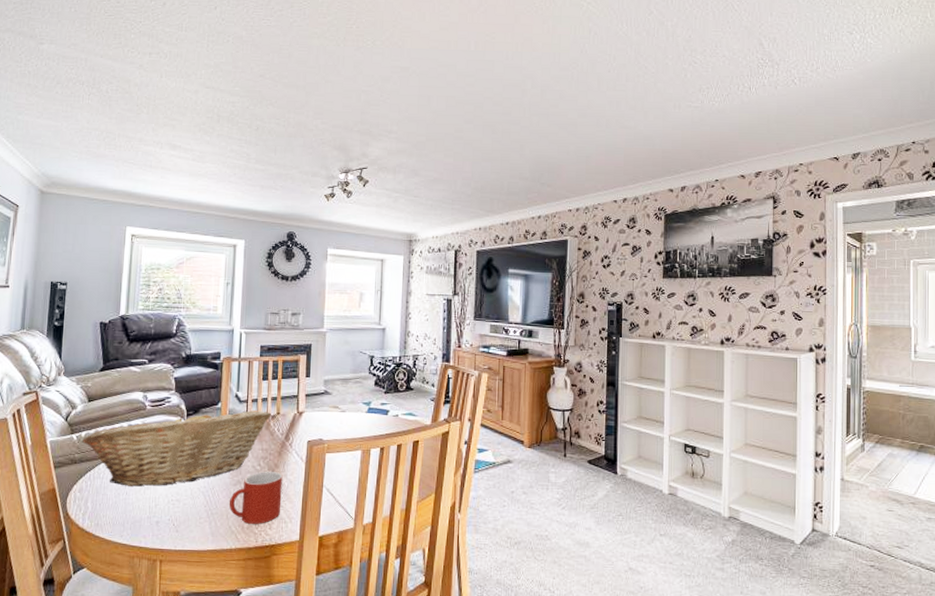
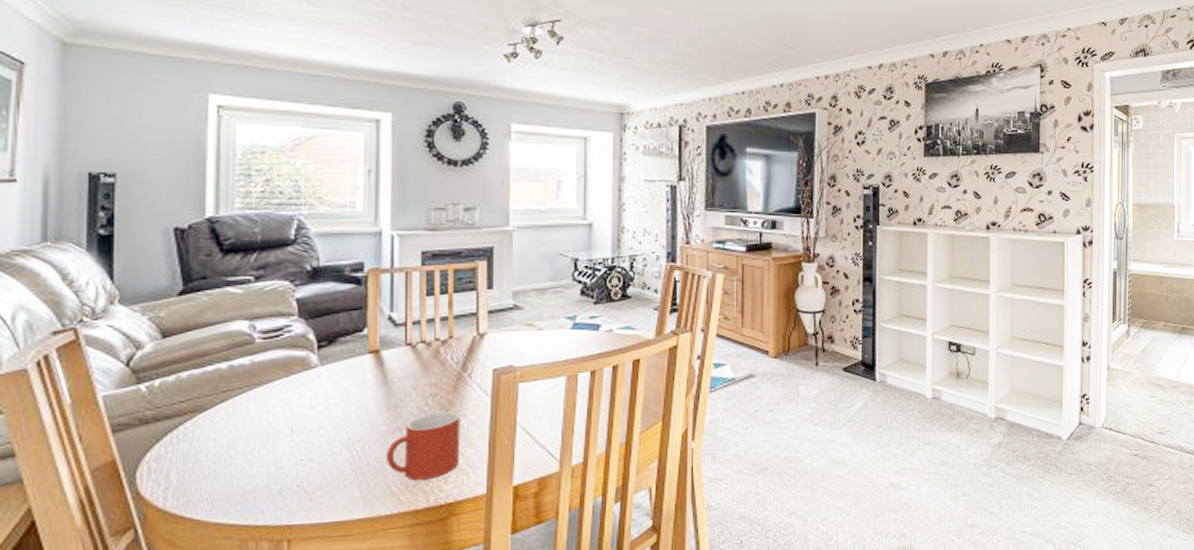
fruit basket: present [81,409,271,487] -> none [154,334,441,448]

